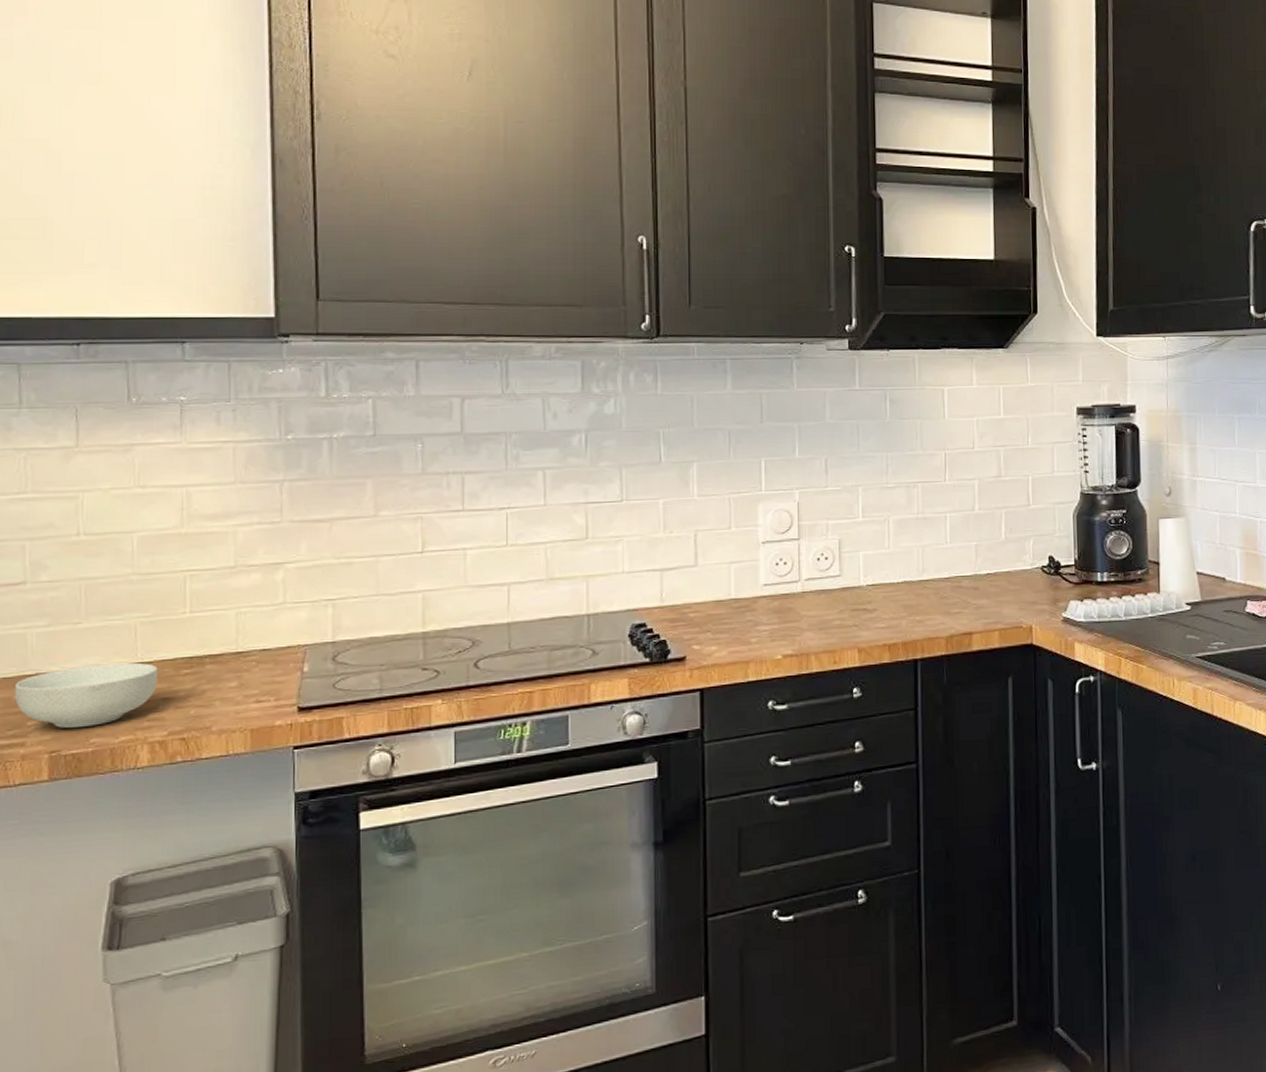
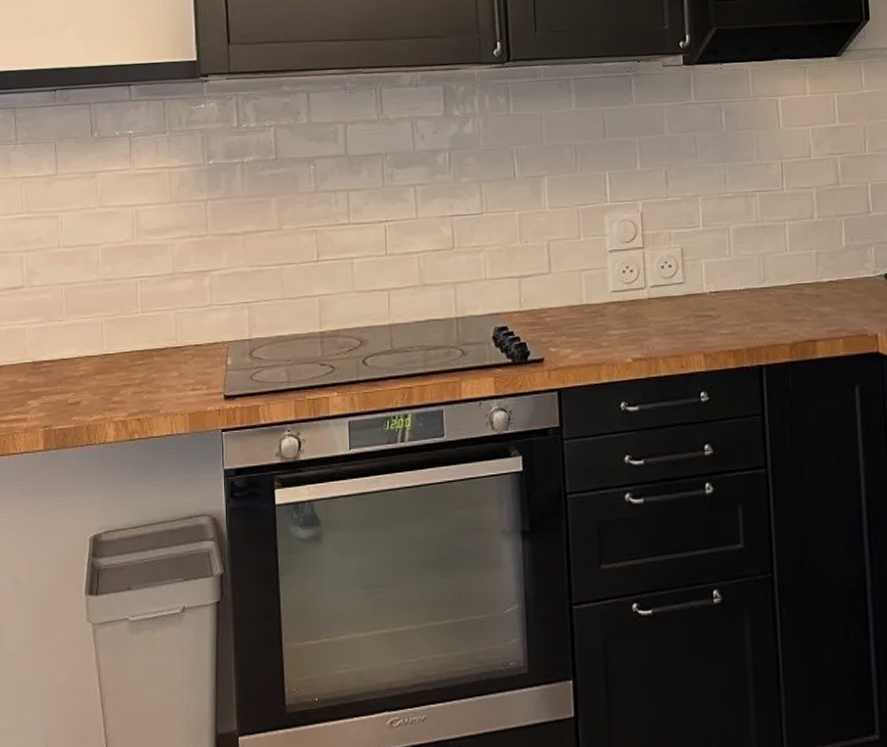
cereal bowl: present [14,662,158,728] -> none [18,354,119,407]

